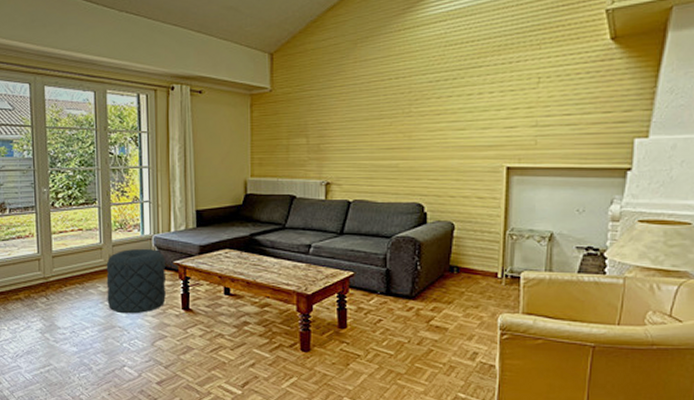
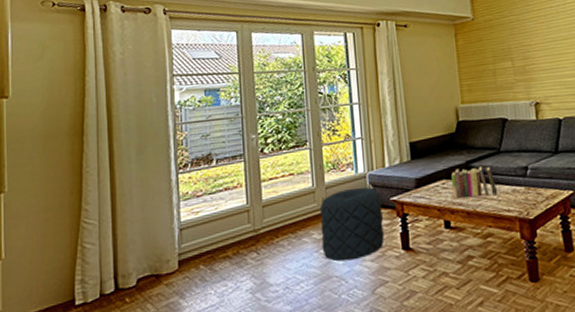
books: none [235,240,279,269] -> present [451,166,498,199]

